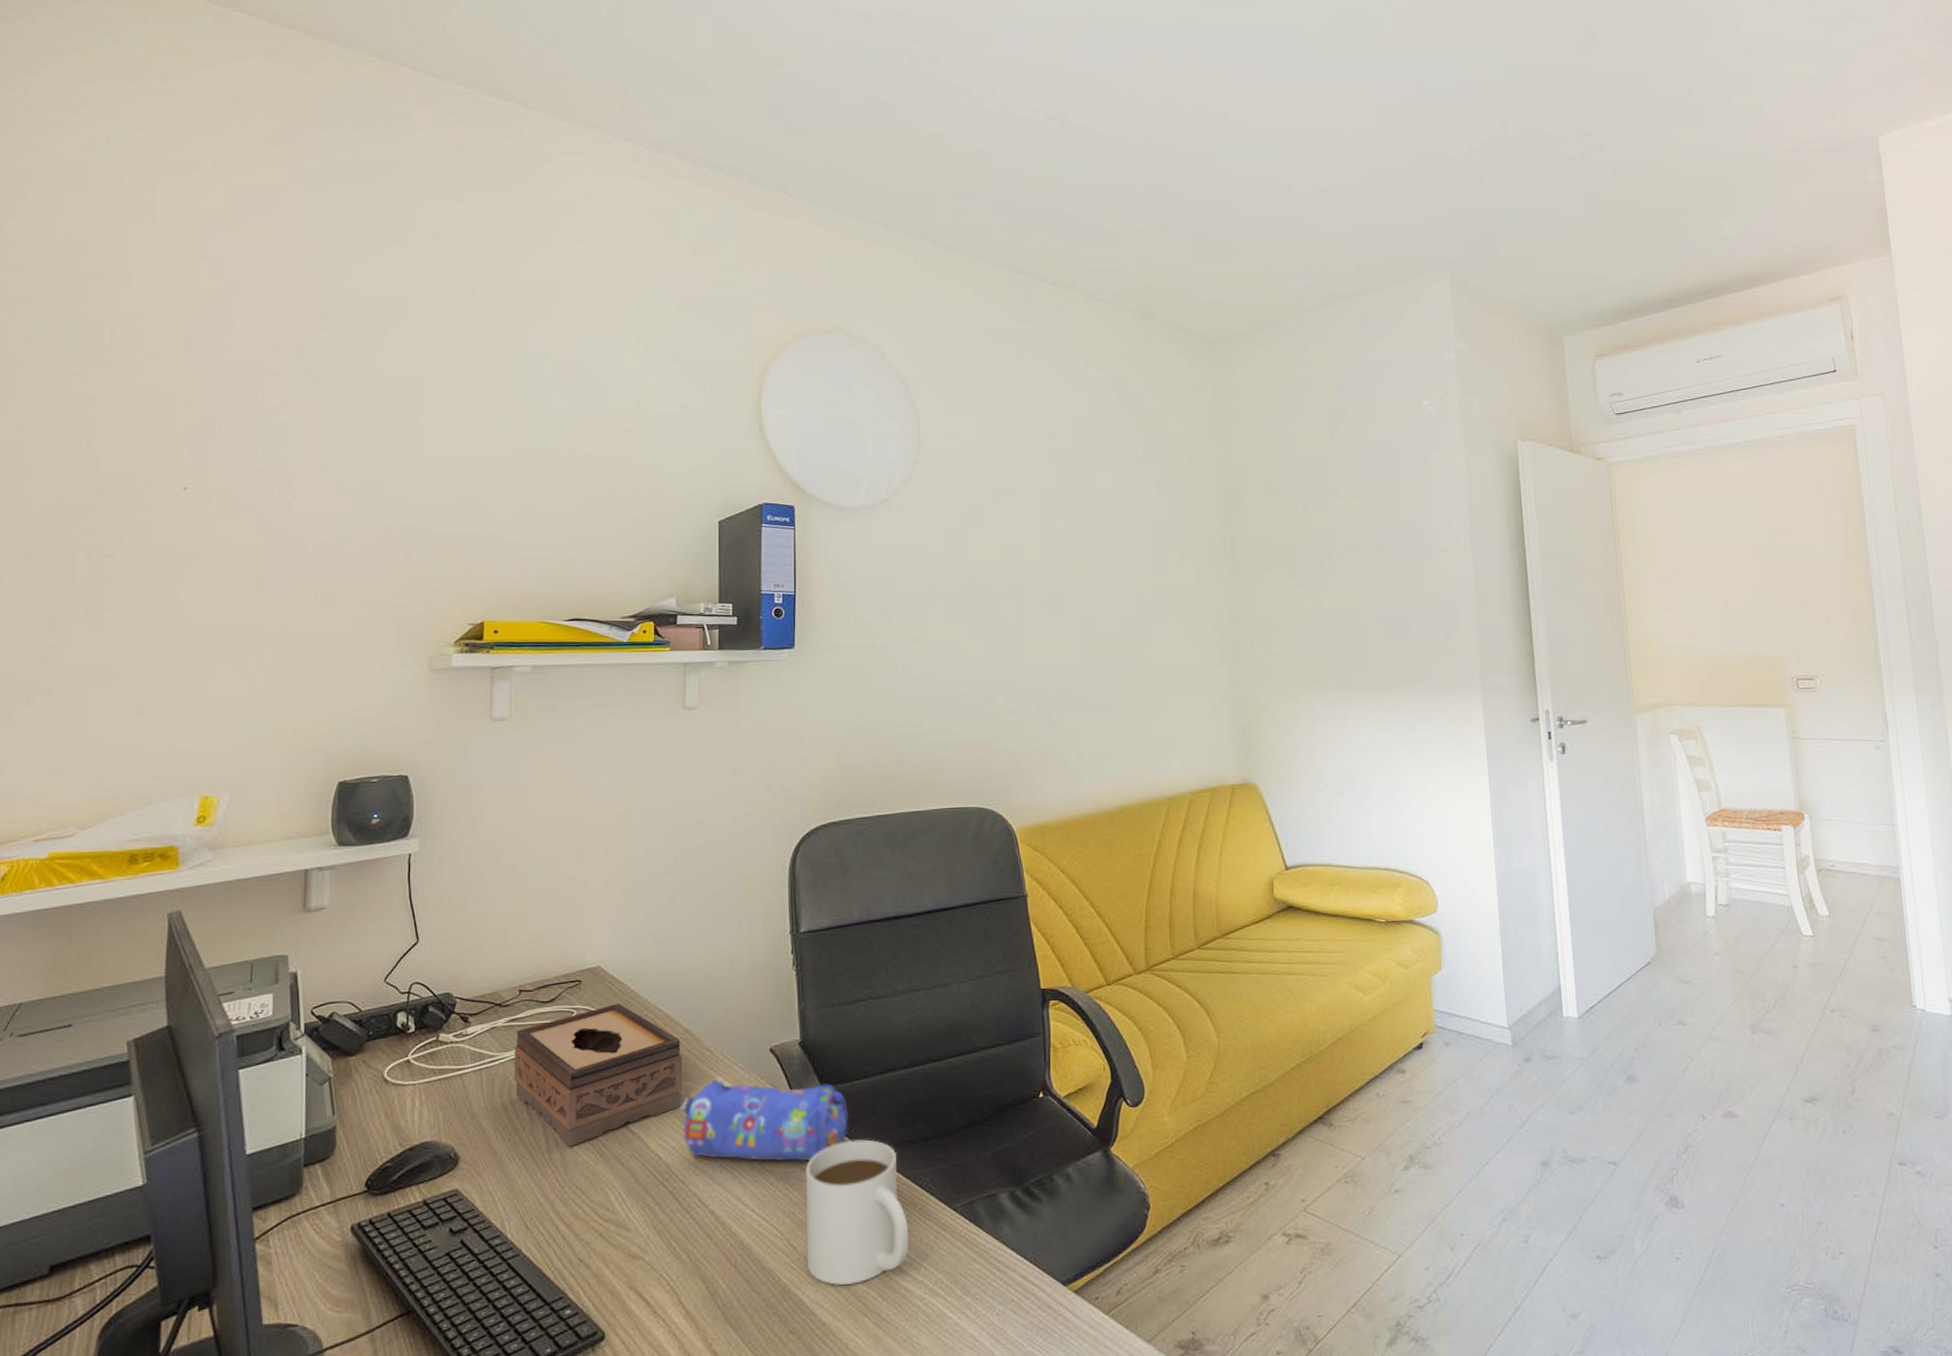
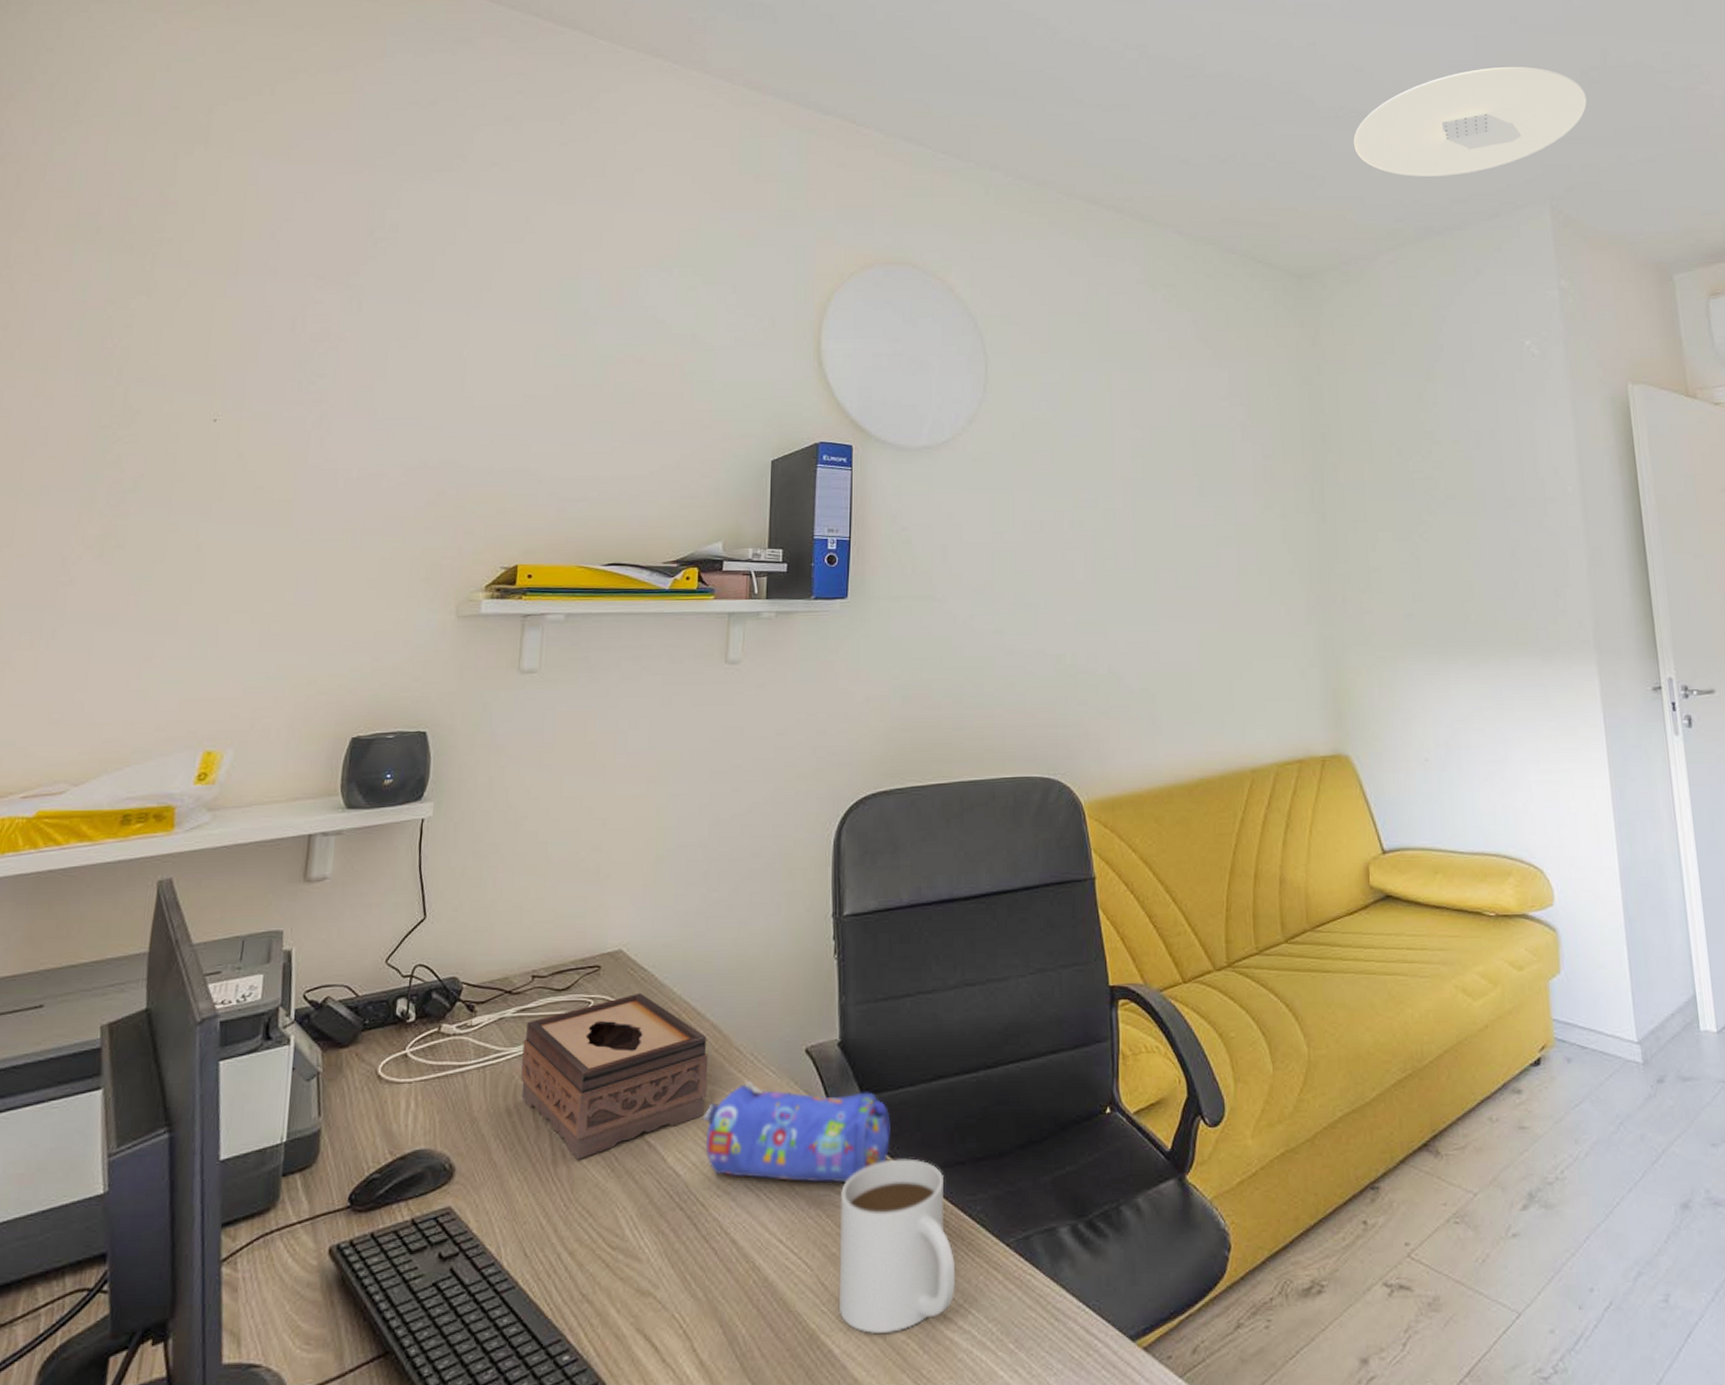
ceiling light: none [1265,135,1487,244] -> present [1353,67,1587,177]

